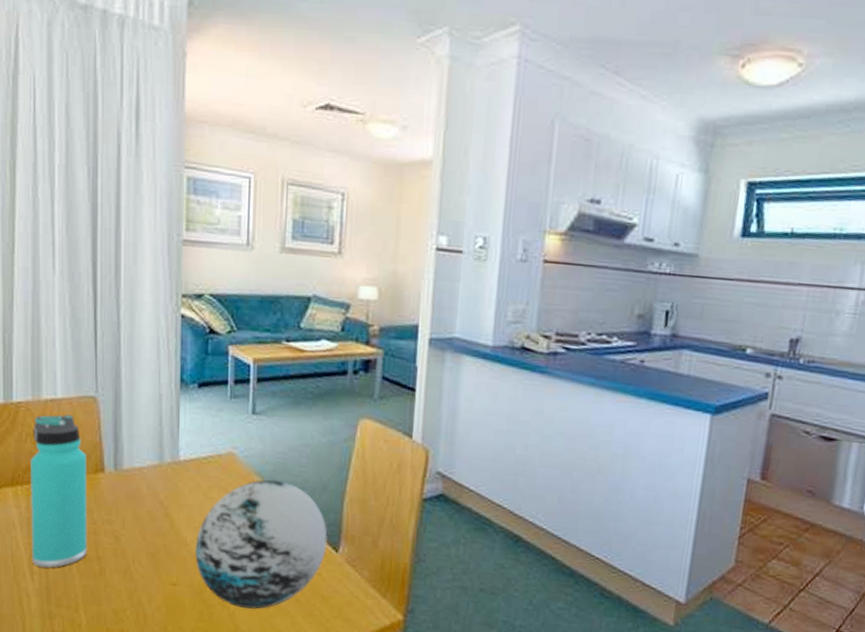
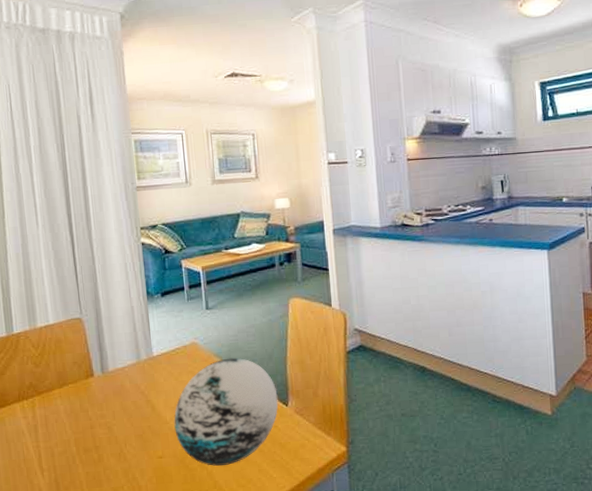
thermos bottle: present [29,414,87,568] -> none [32,336,87,465]

